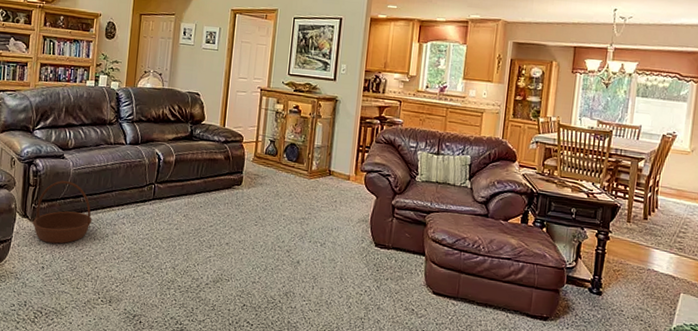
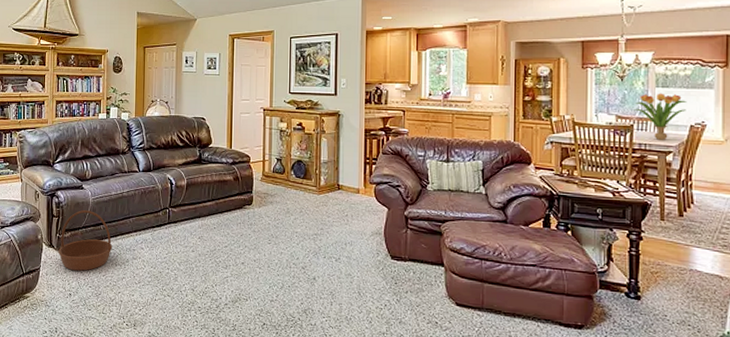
flower arrangement: none [614,102,663,147] -> present [634,93,688,140]

